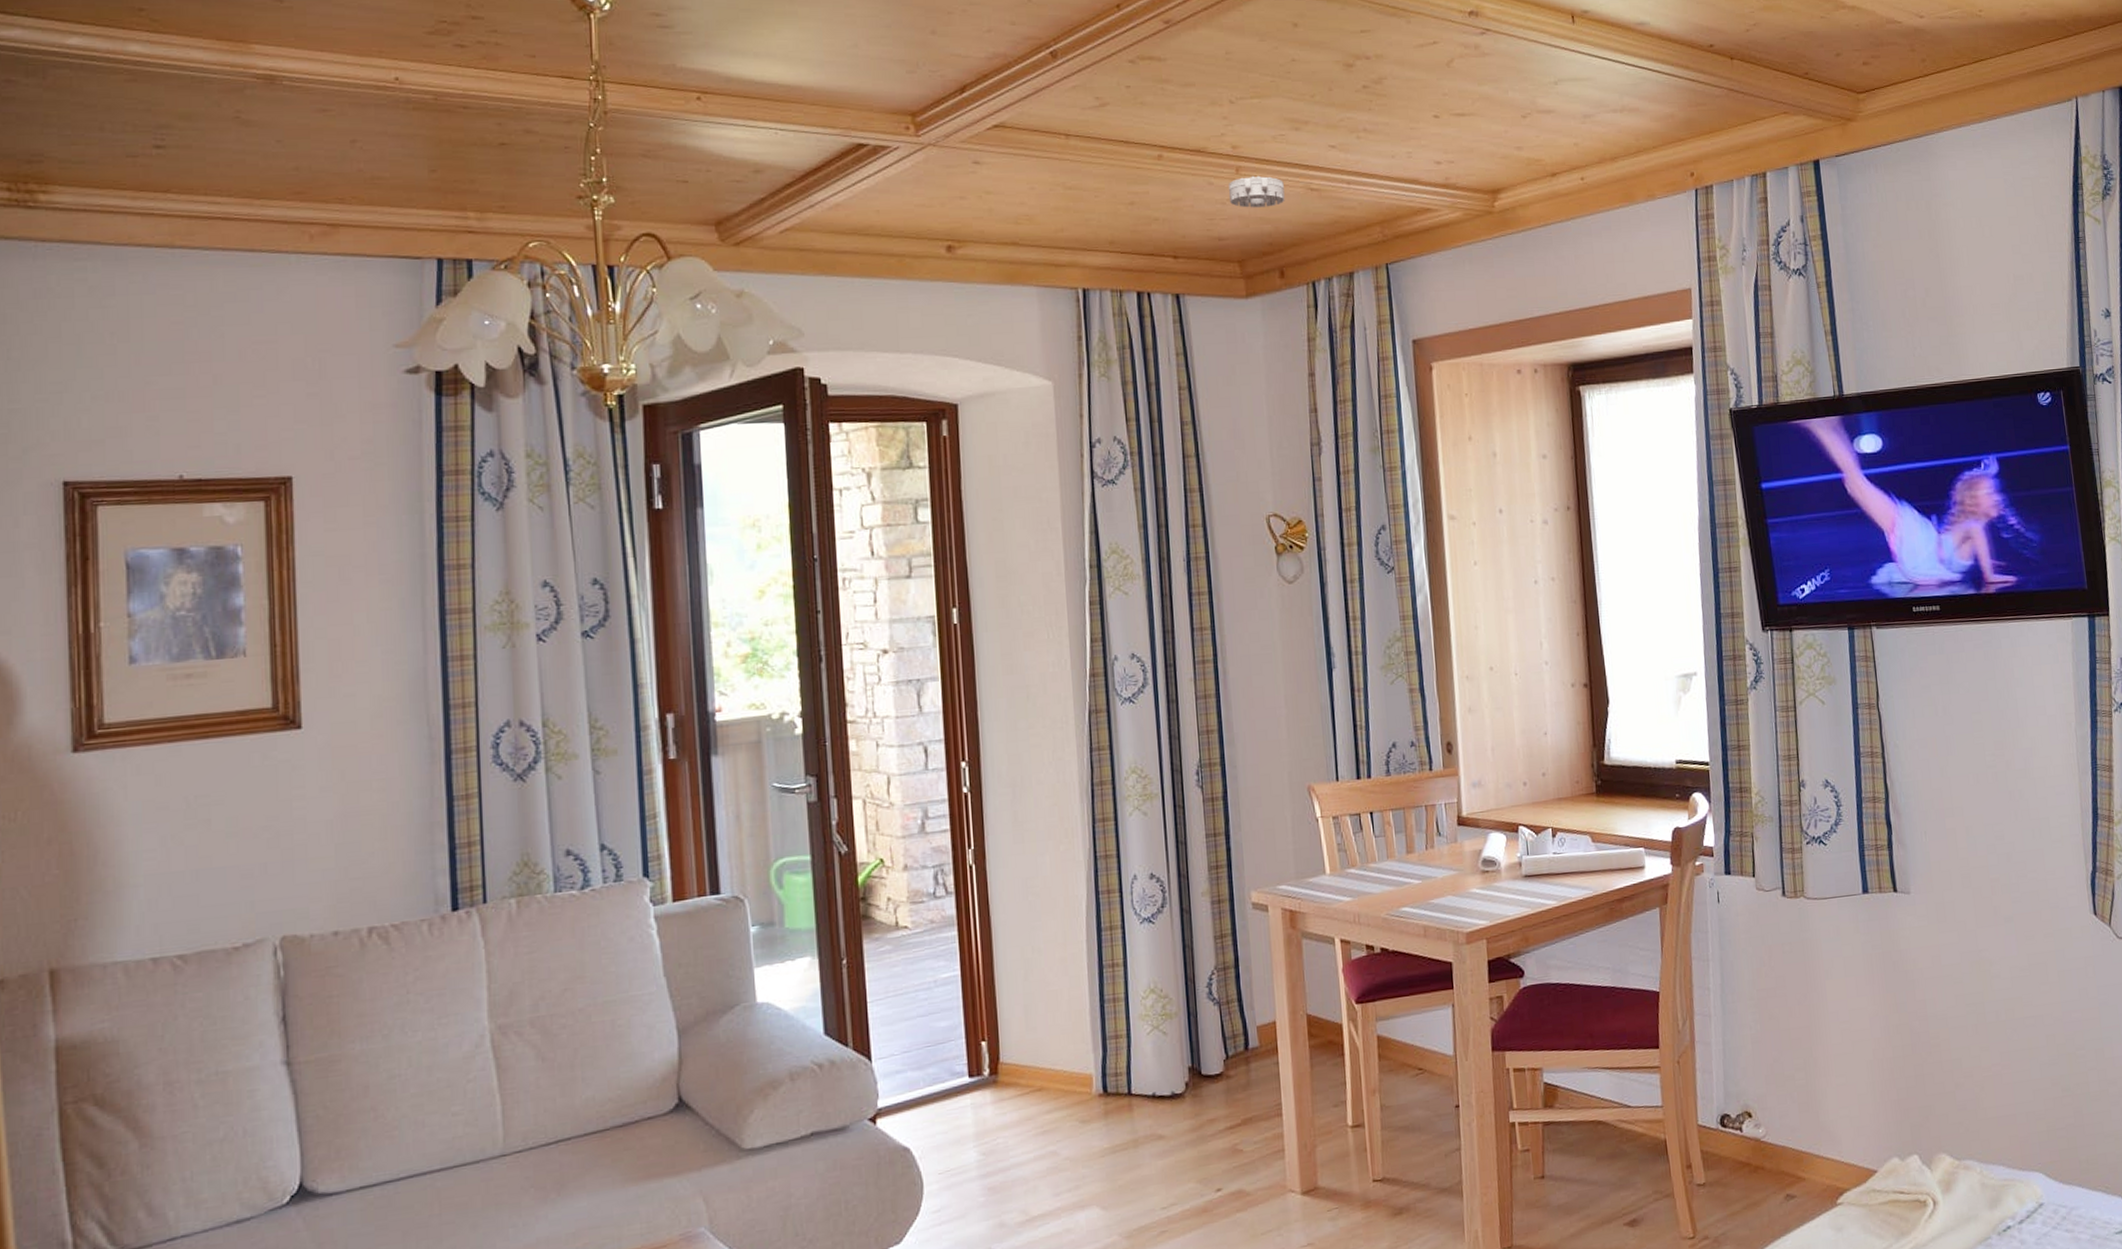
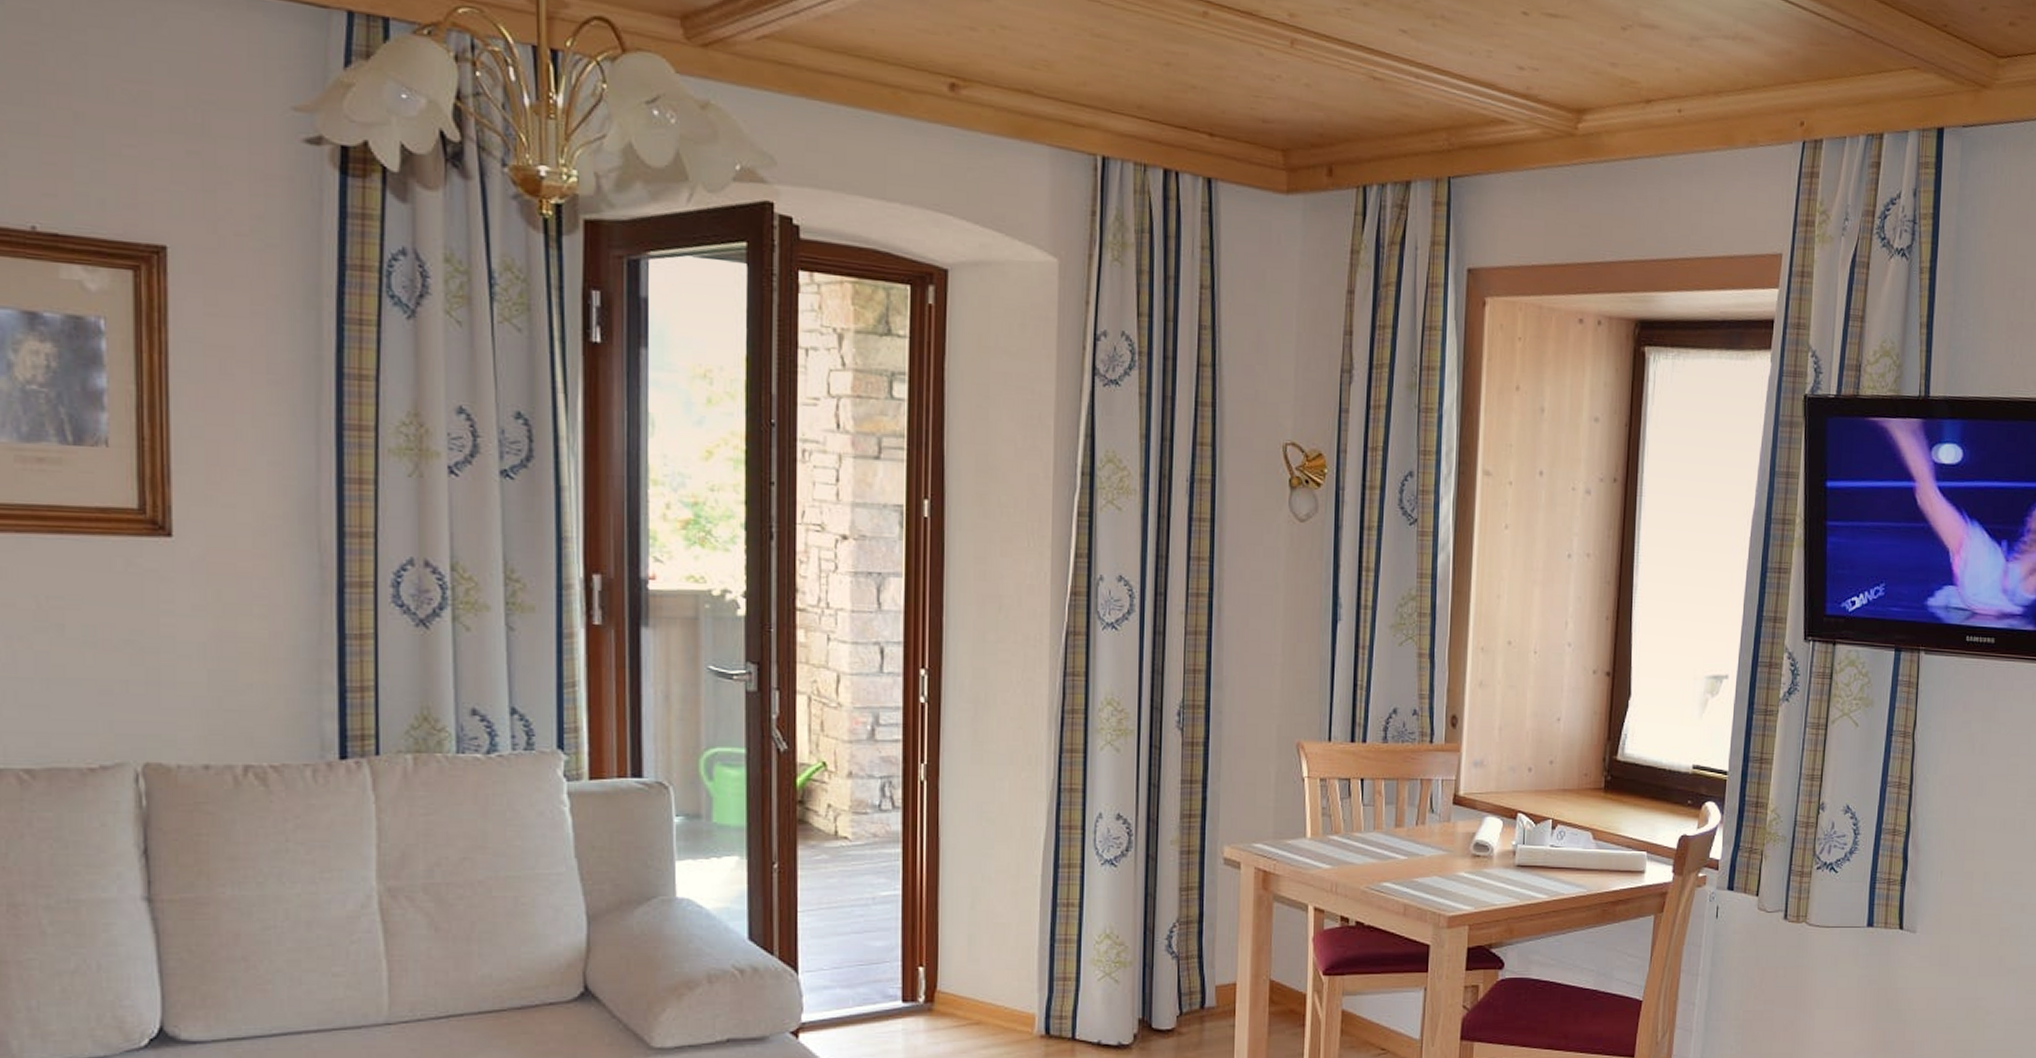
smoke detector: present [1229,175,1285,208] -> none [1280,52,1343,92]

